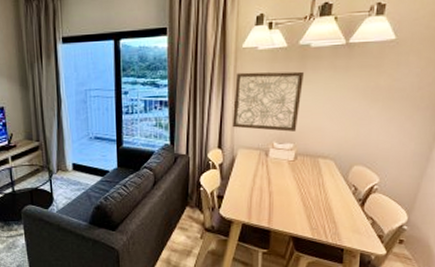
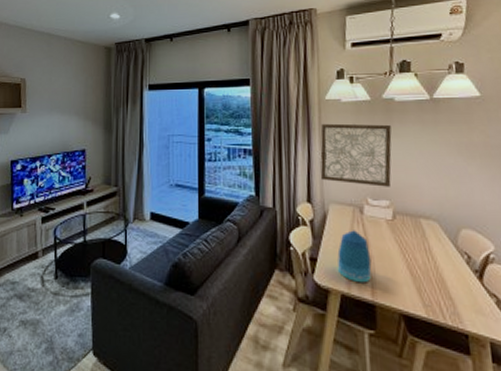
vase: none [242,171,271,214] -> present [337,230,372,283]

